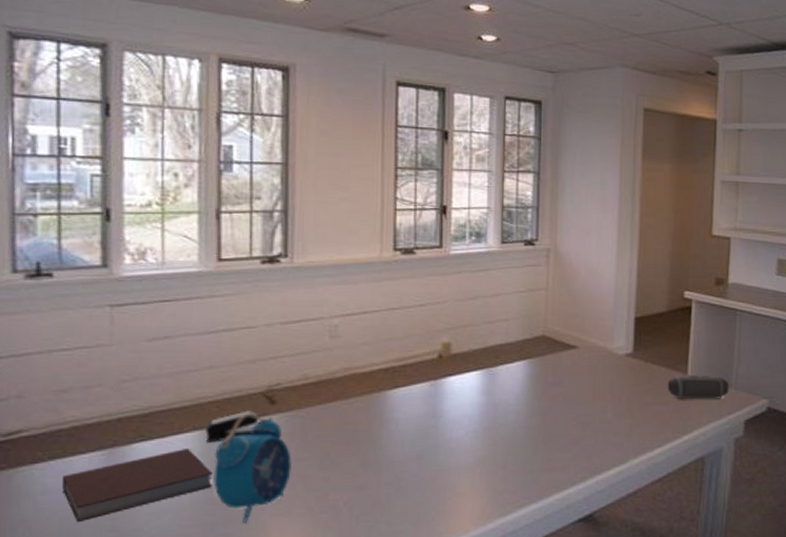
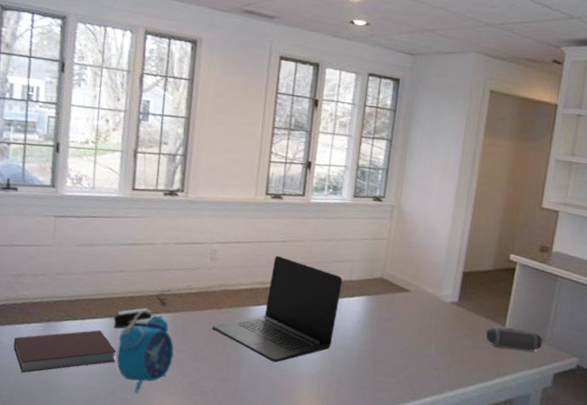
laptop: none [339,323,498,456] -> present [212,255,343,363]

